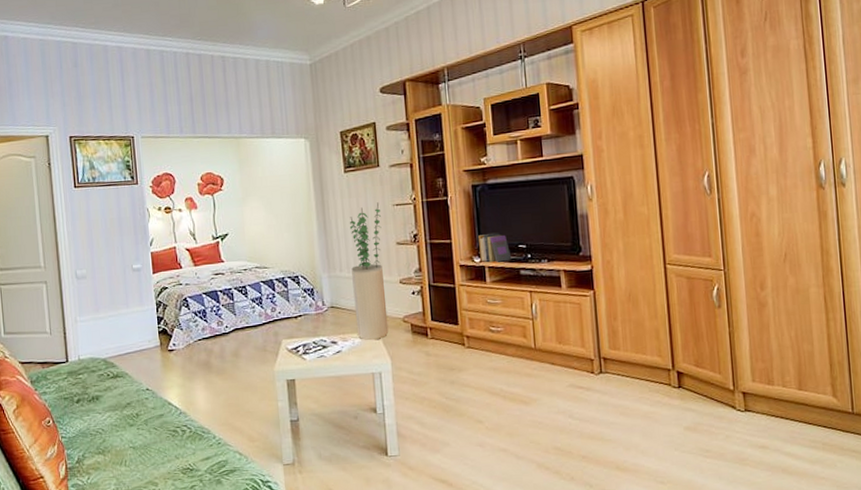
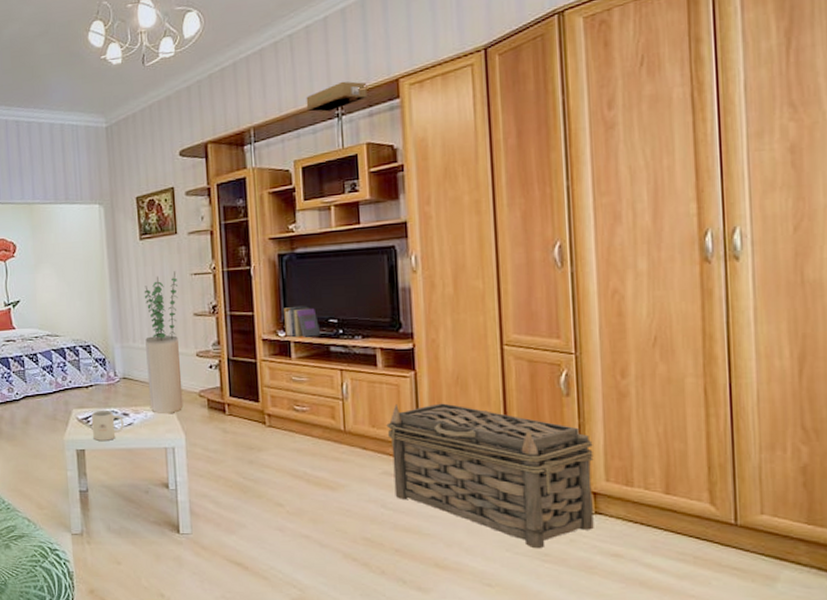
mug: none [300,339,333,370] -> present [91,409,124,441]
box: none [493,26,546,54] -> present [306,81,368,112]
basket: none [571,318,745,446] -> present [386,403,594,549]

